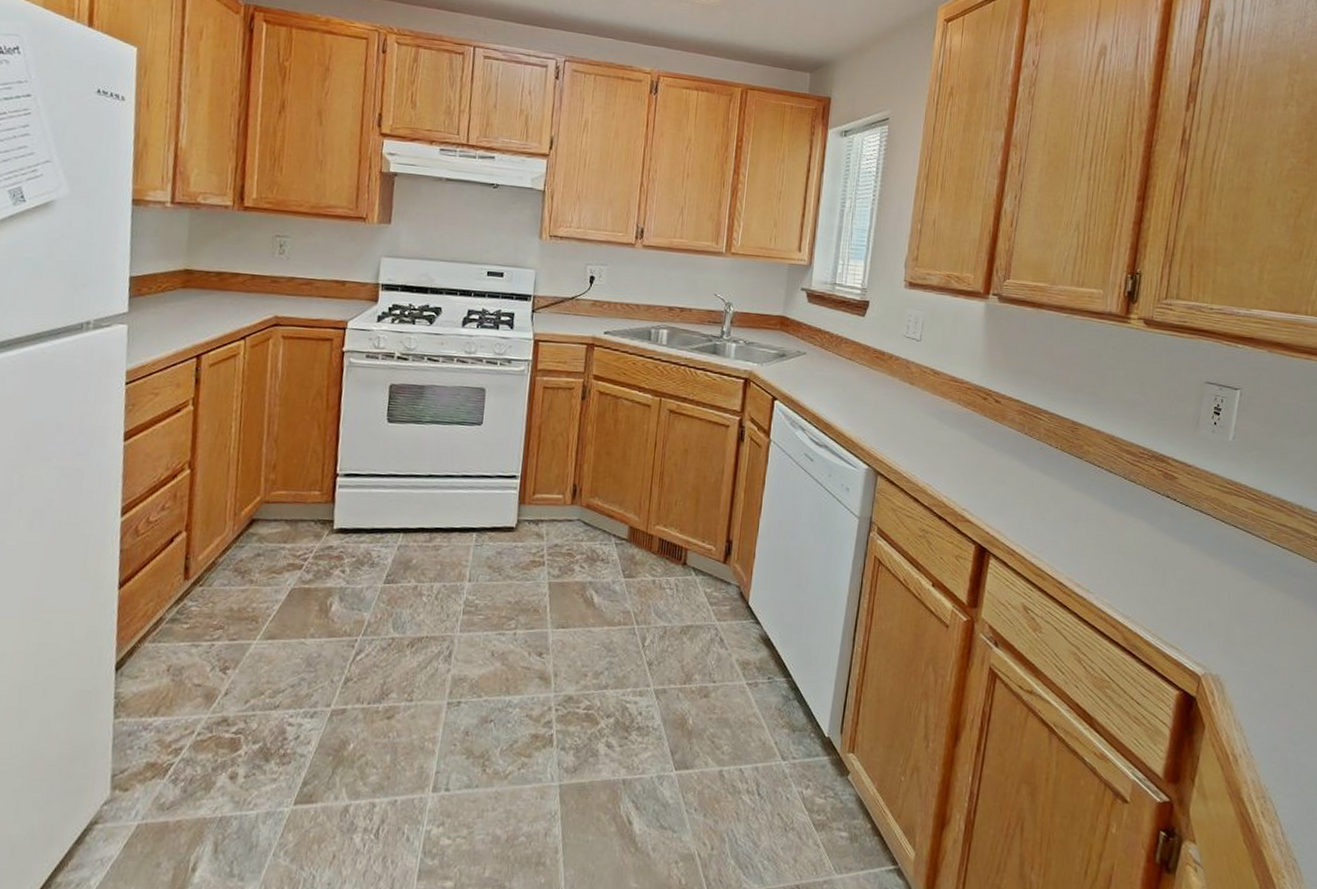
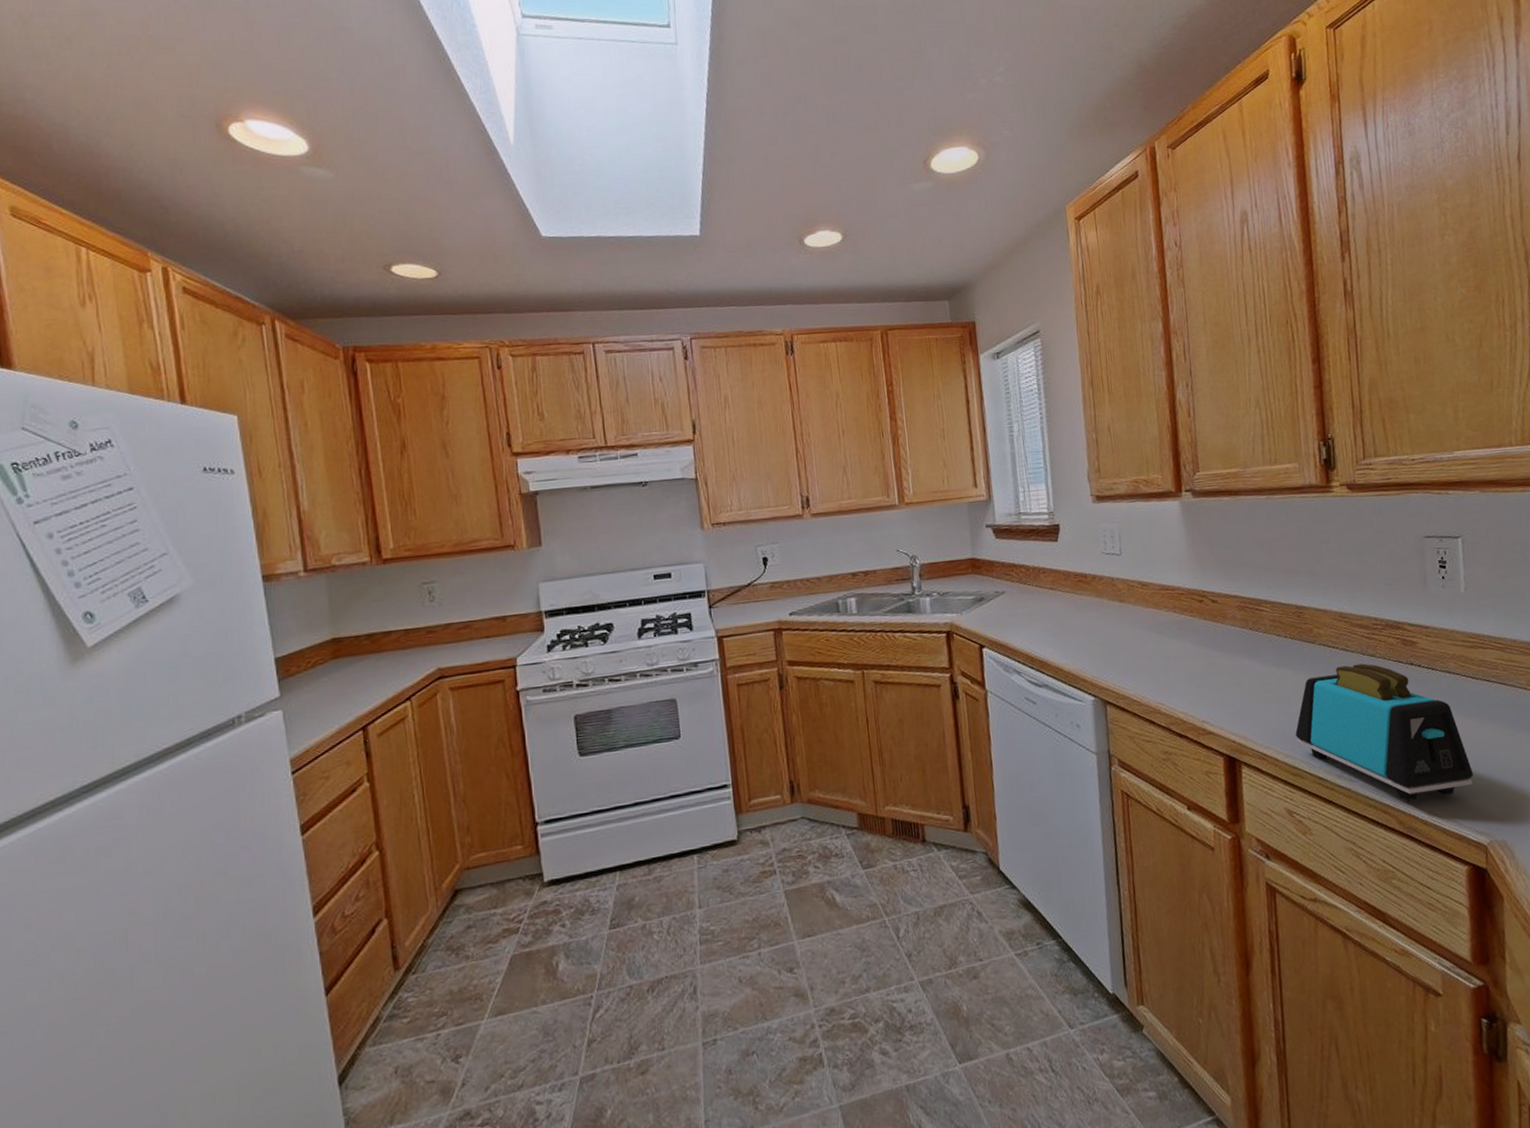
toaster: none [1045,485,1203,623] -> present [1295,663,1473,802]

